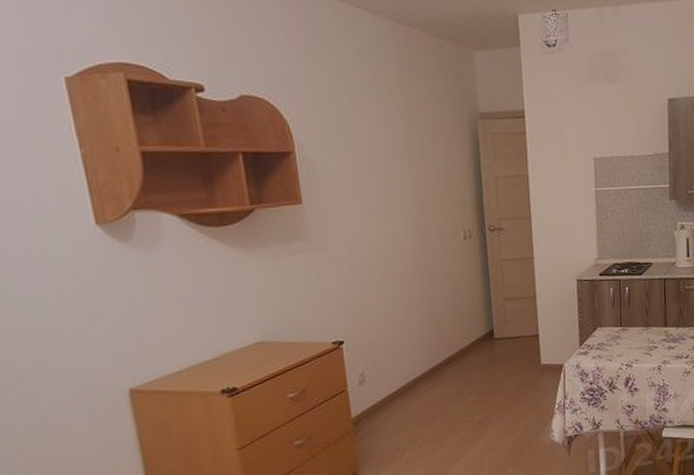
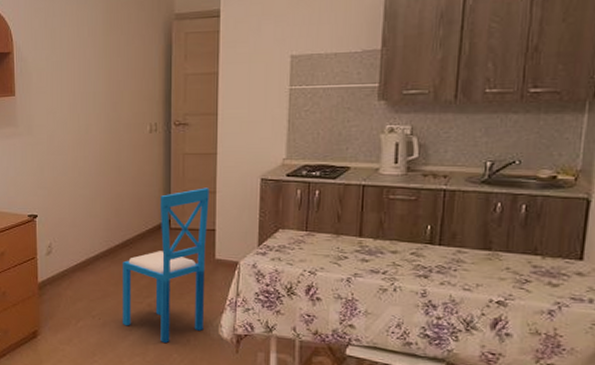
dining chair: none [447,293,536,459] -> present [123,188,209,343]

